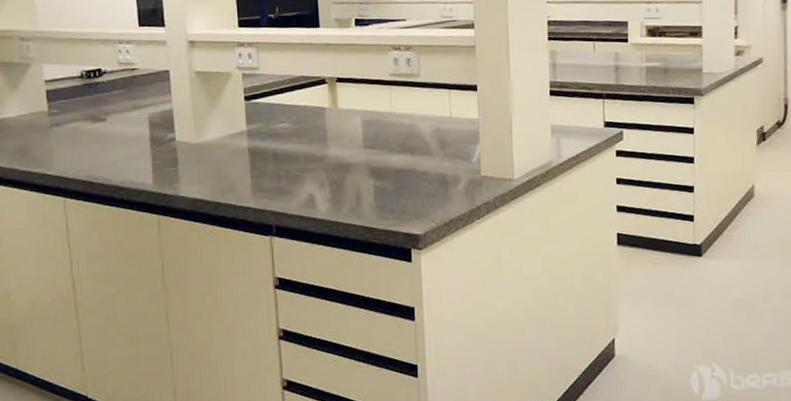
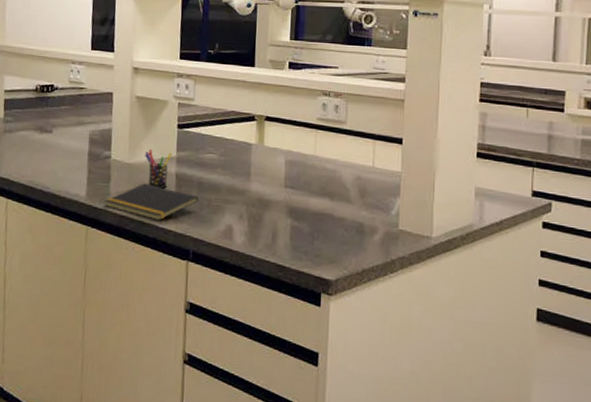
notepad: none [173,162,277,199] -> present [104,183,199,221]
pen holder: none [212,126,242,166] -> present [145,149,172,189]

